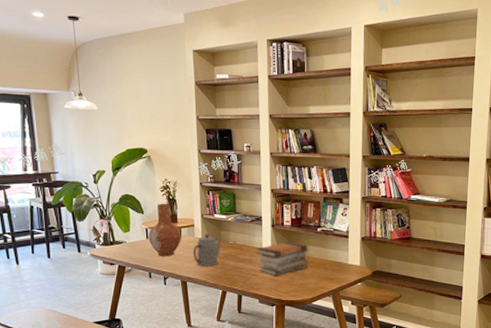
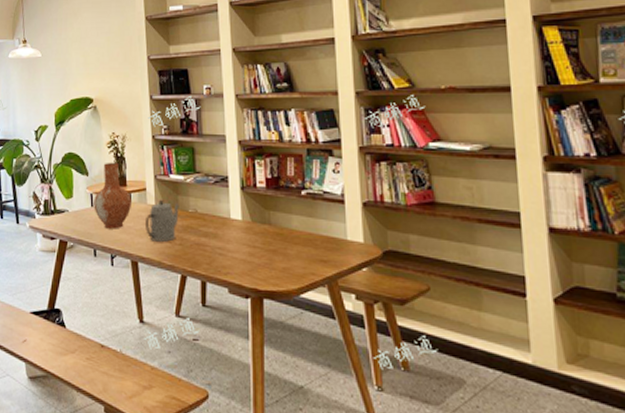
book stack: present [256,242,309,276] -> none [222,209,292,257]

